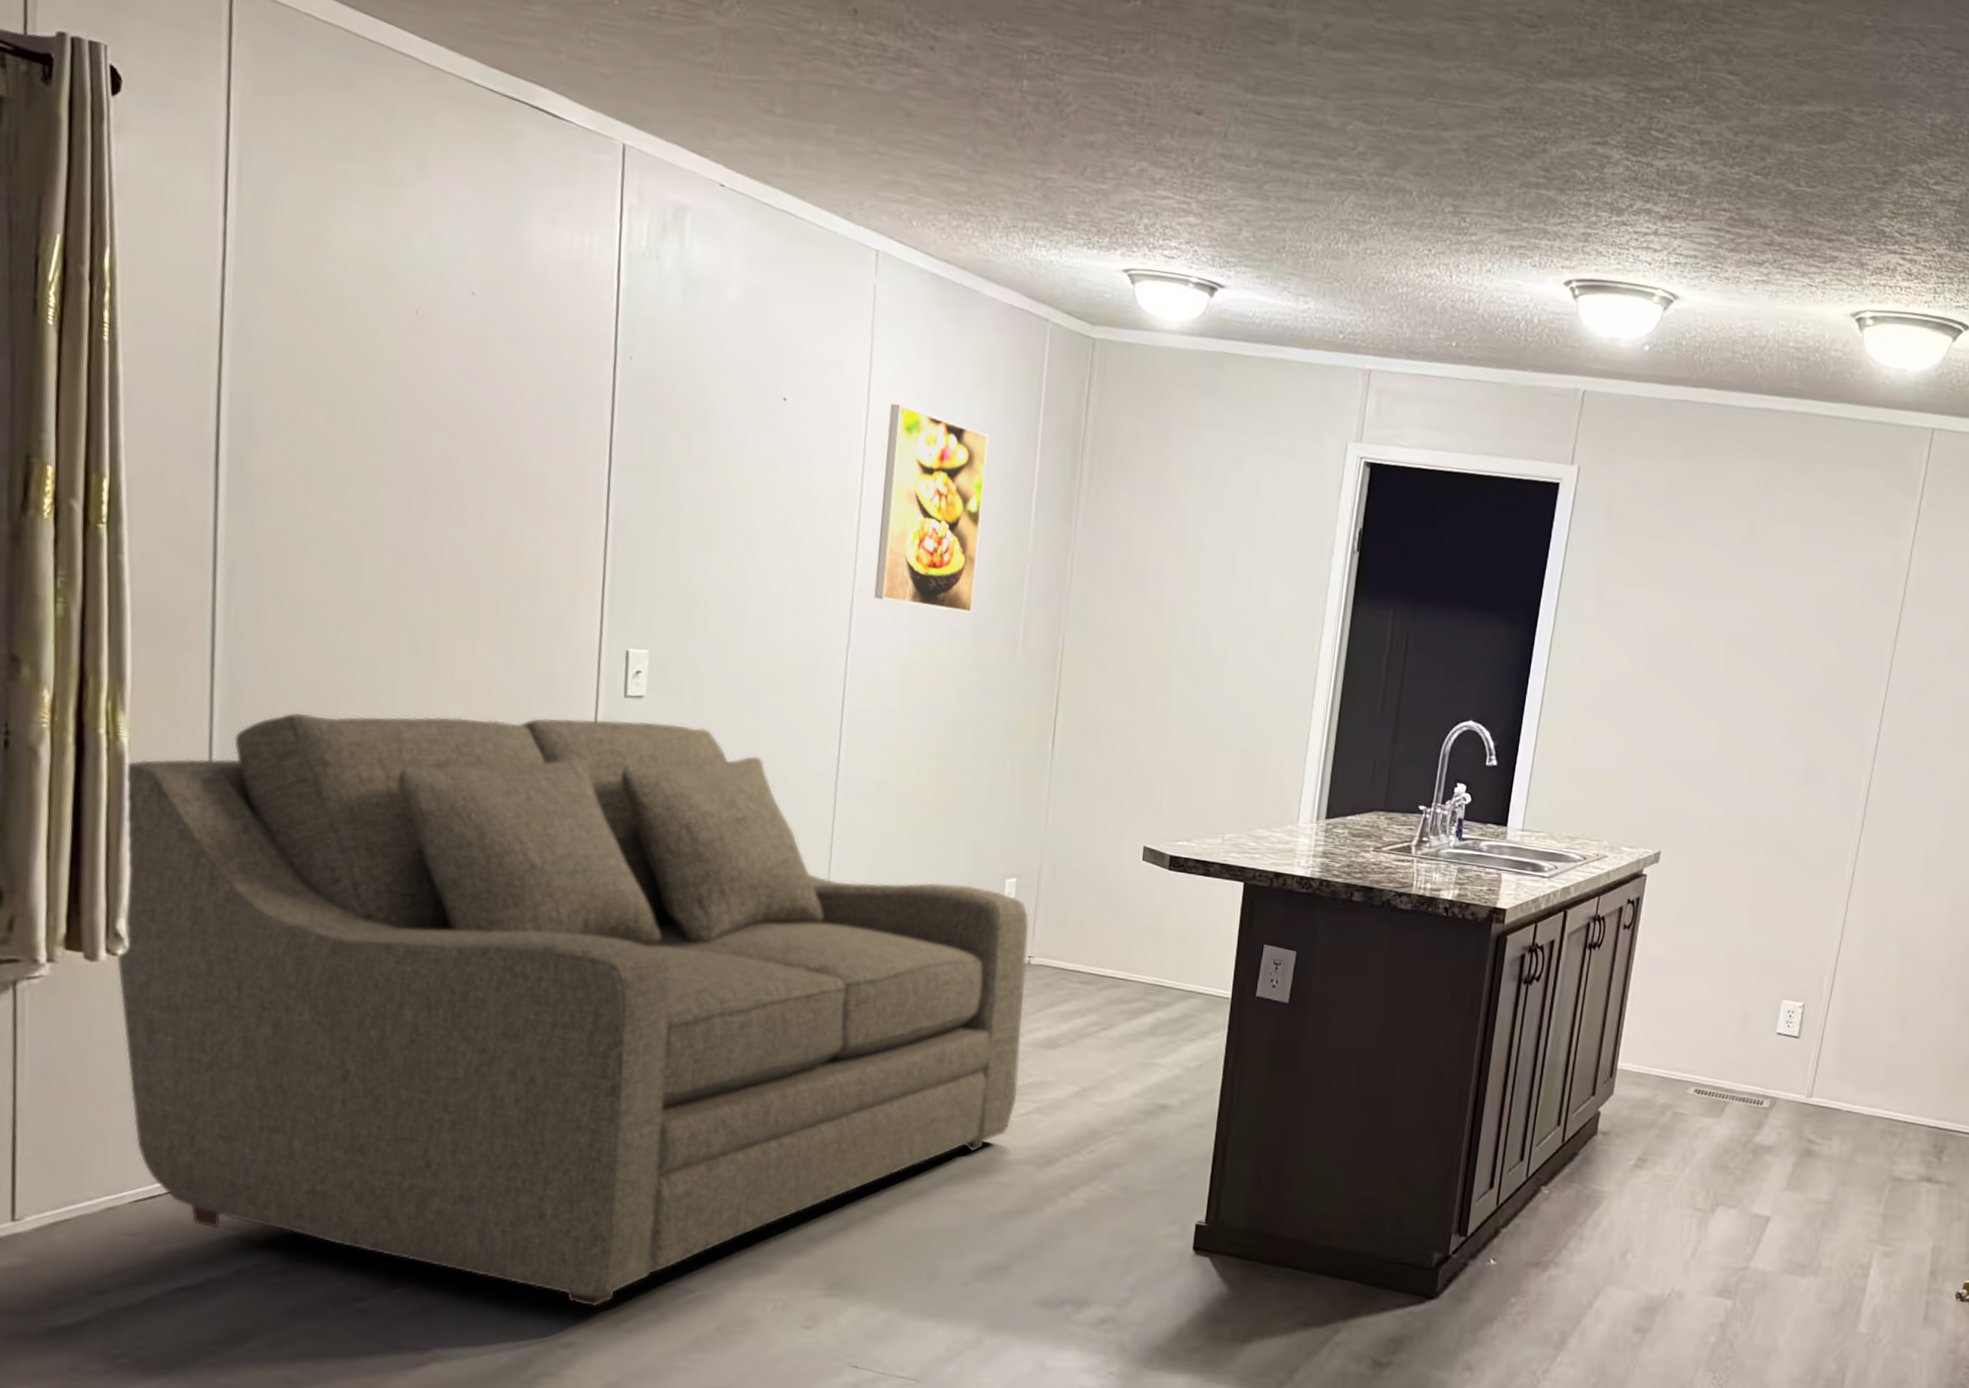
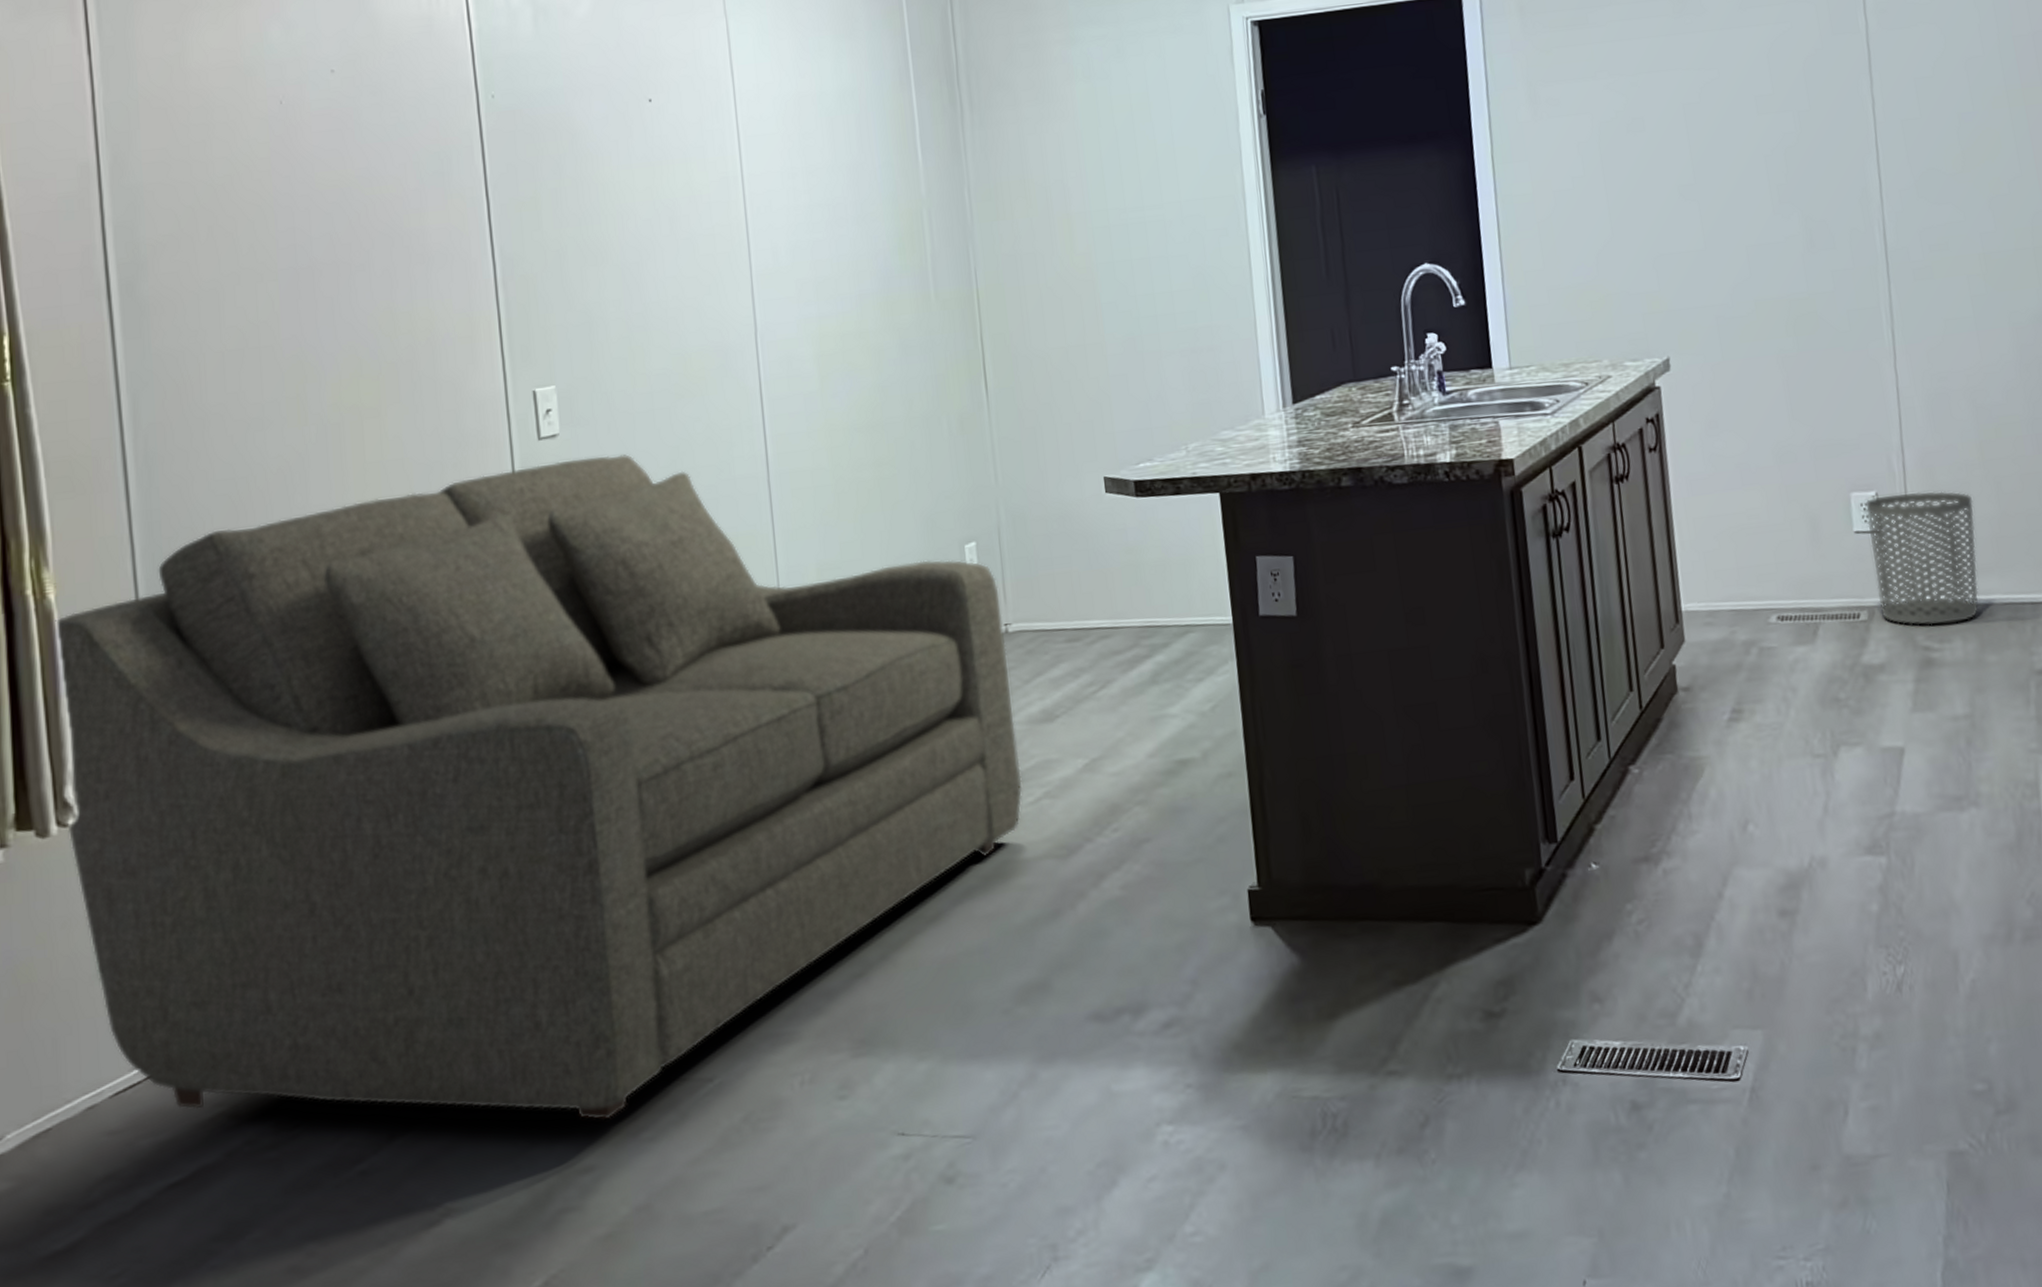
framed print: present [874,403,989,614] -> none [756,77,876,280]
waste bin: none [1781,1007,1881,1125] -> present [1866,491,1979,626]

